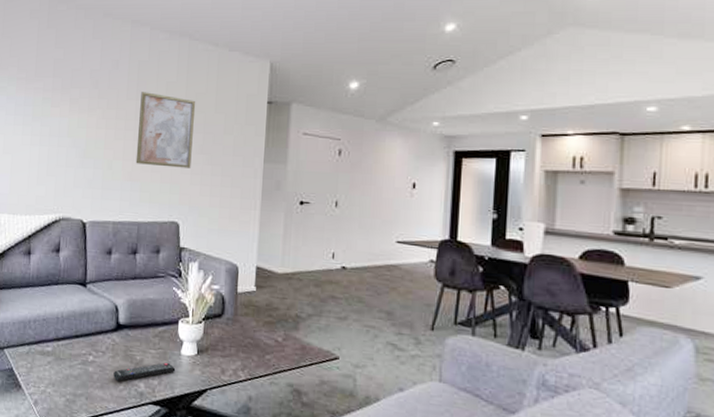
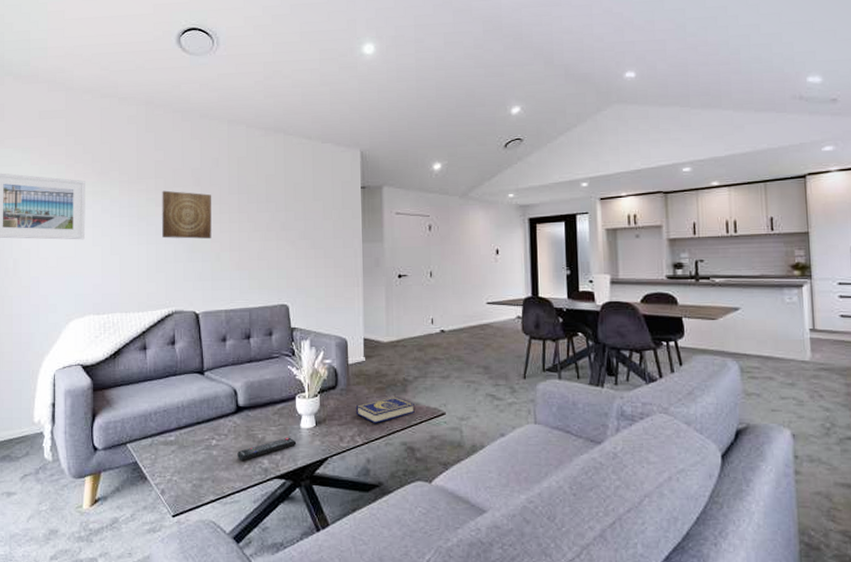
wall art: none [55,90,108,145] -> present [162,190,212,239]
wall art: present [135,92,196,168] -> none [242,186,295,254]
book: none [241,332,306,360] -> present [355,397,415,424]

